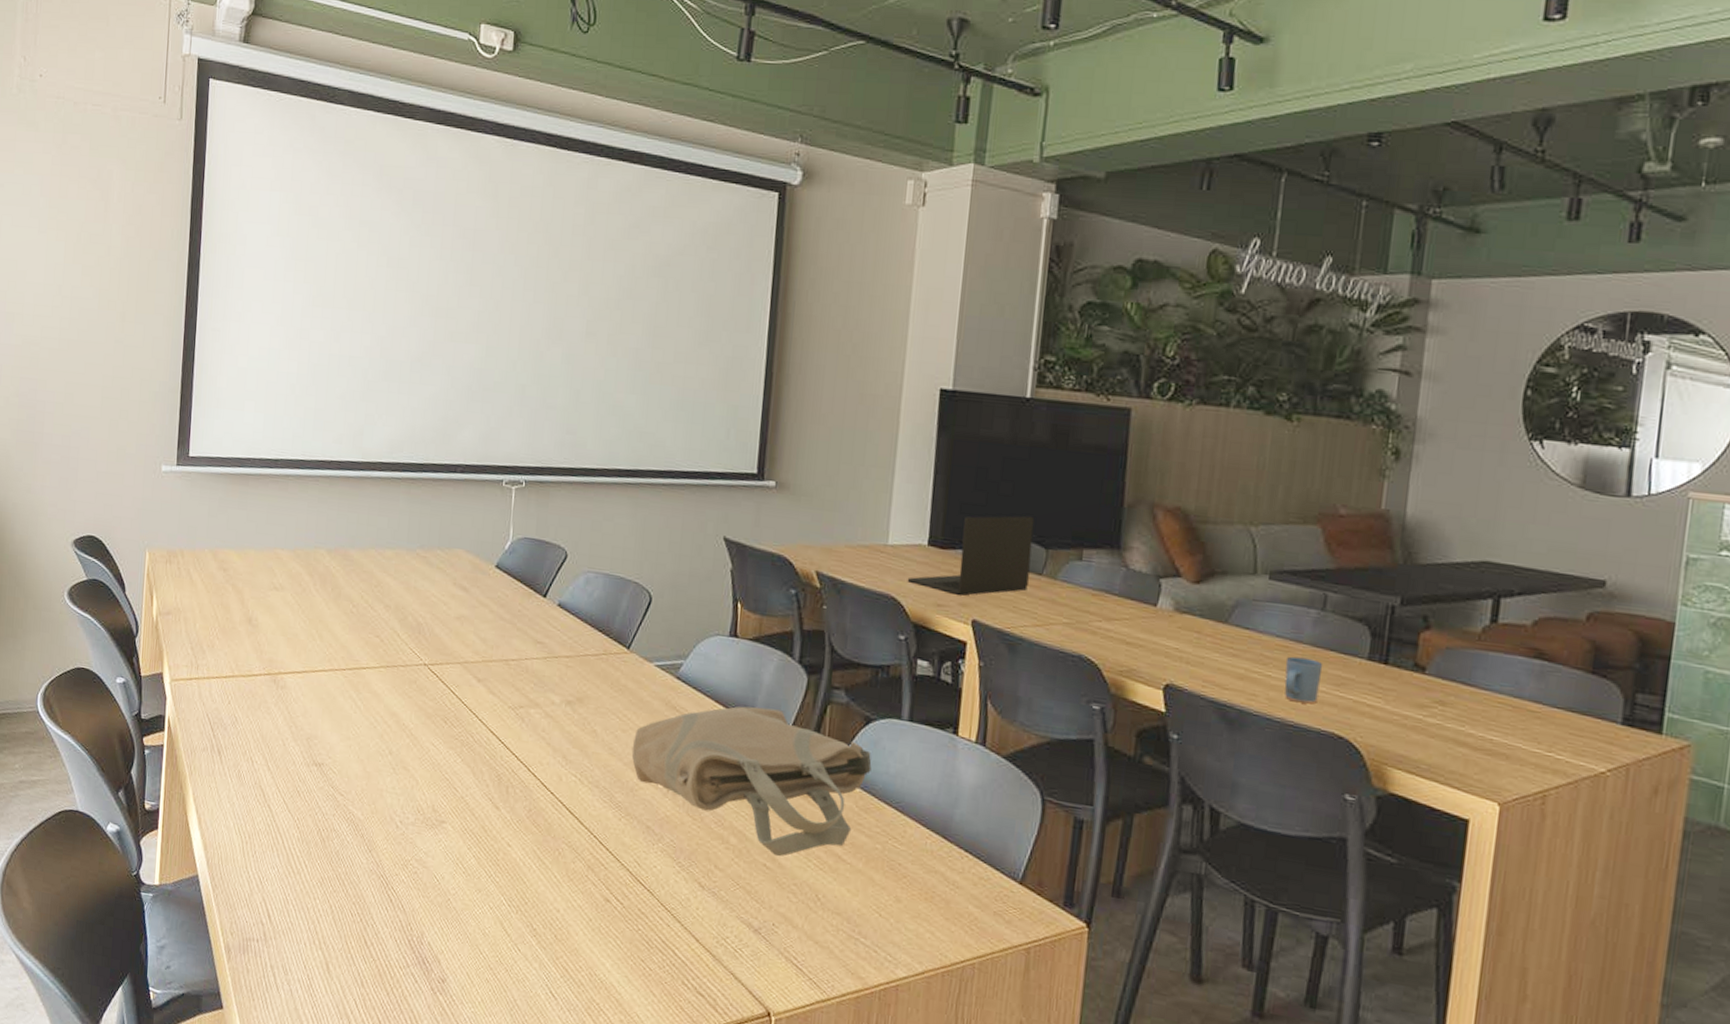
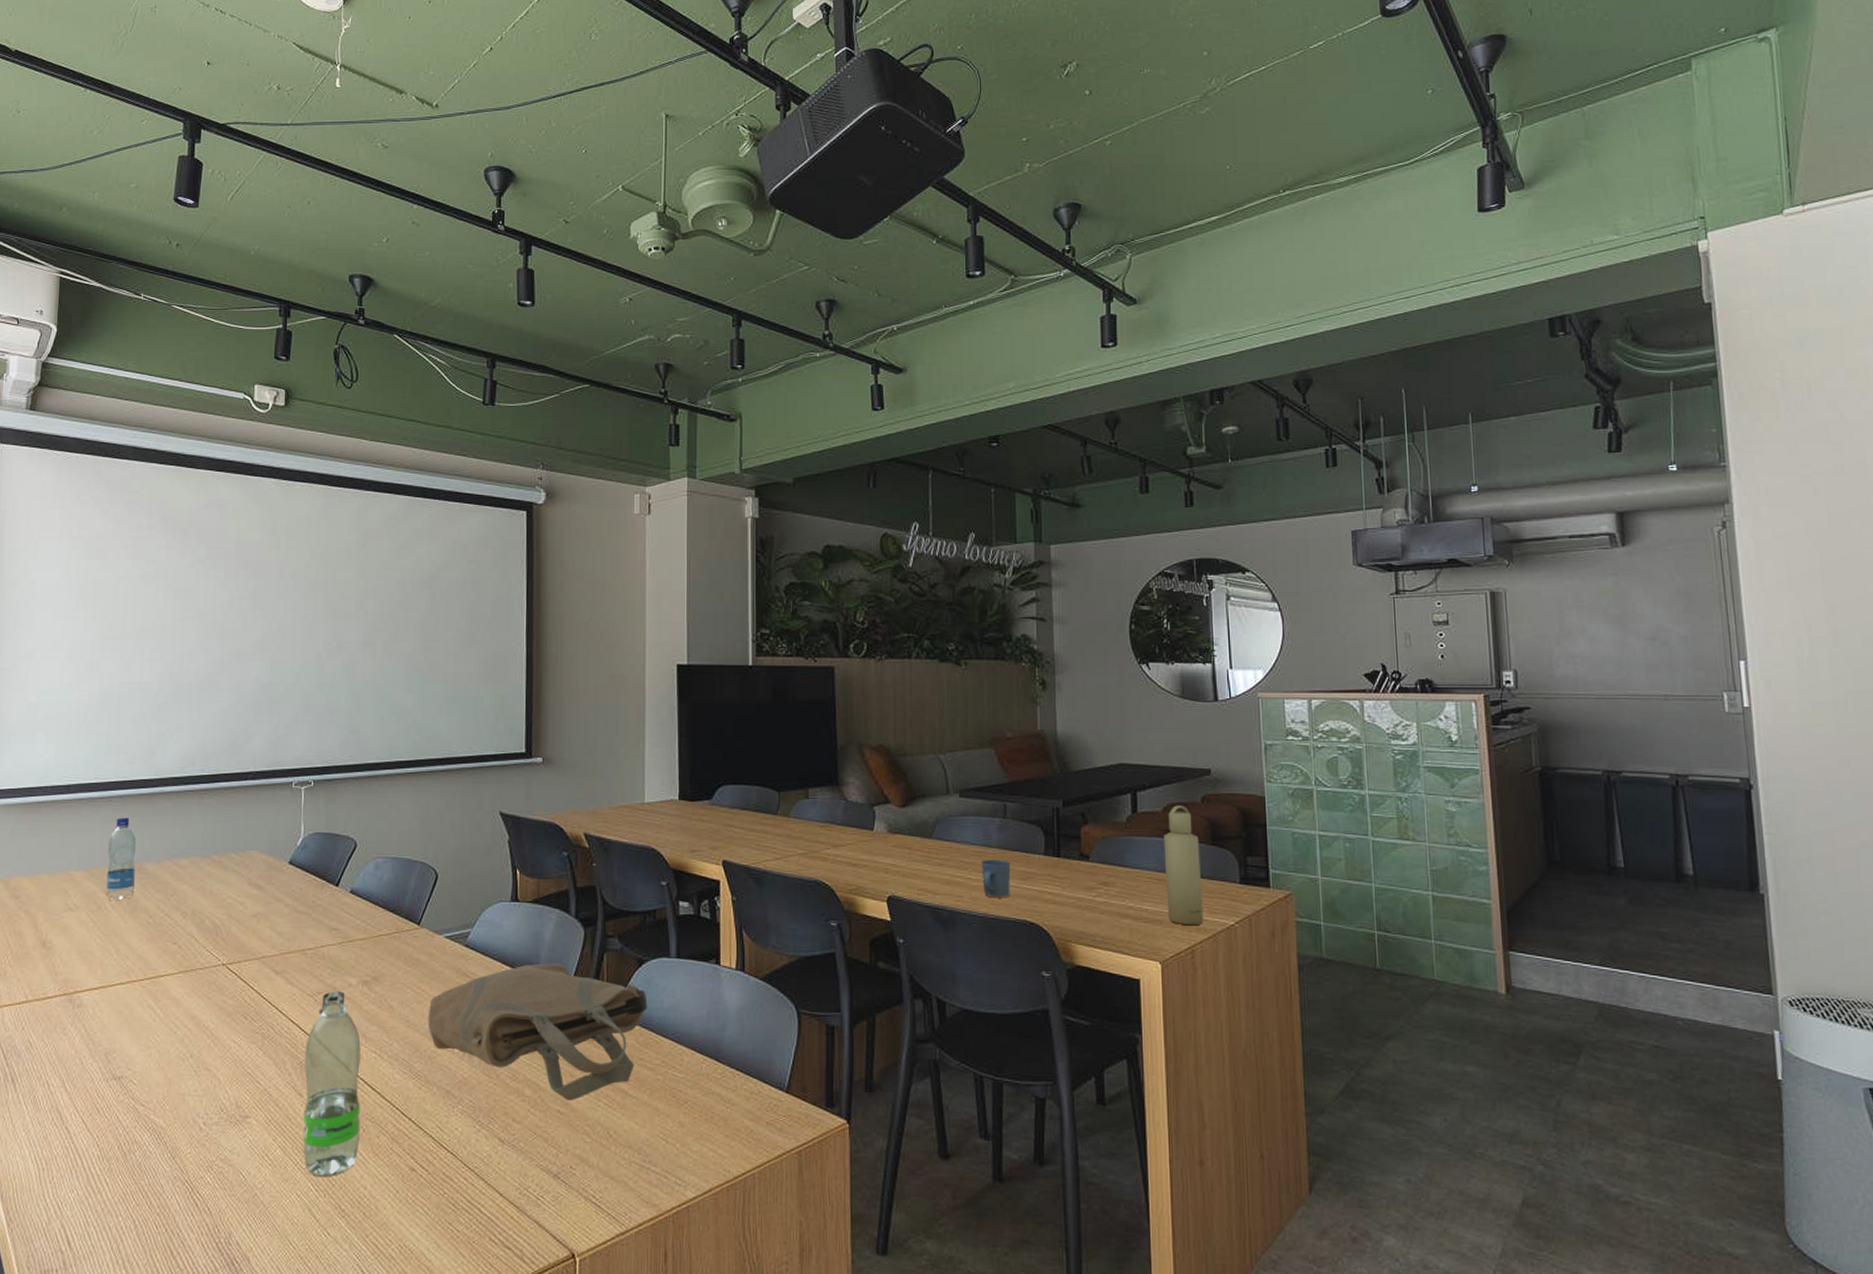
bottle: none [311,499,342,586] -> present [106,817,137,901]
bottle: none [497,706,561,894] -> present [303,991,361,1178]
laptop: present [907,515,1035,595] -> none [664,765,766,840]
bottle: none [1517,620,1576,767] -> present [1163,805,1204,926]

